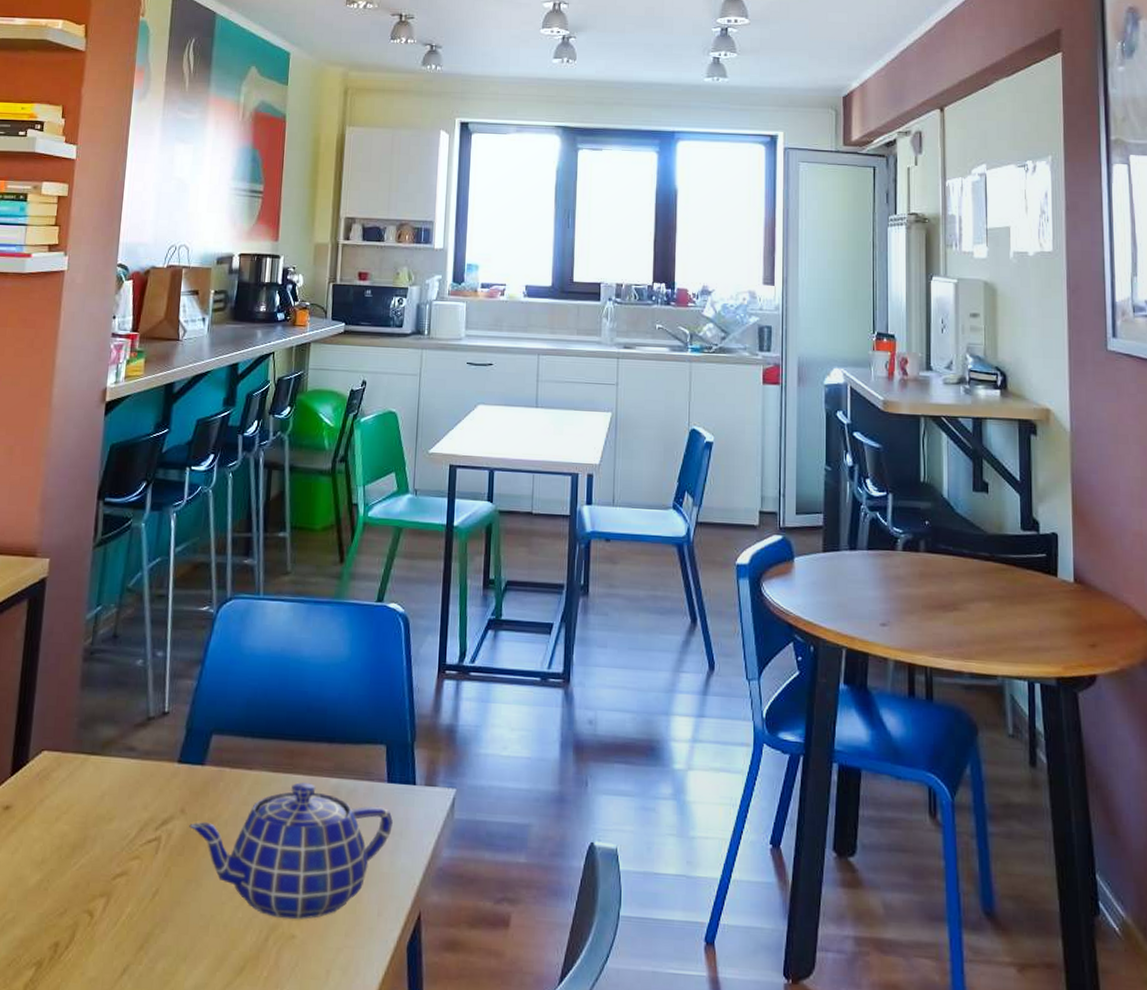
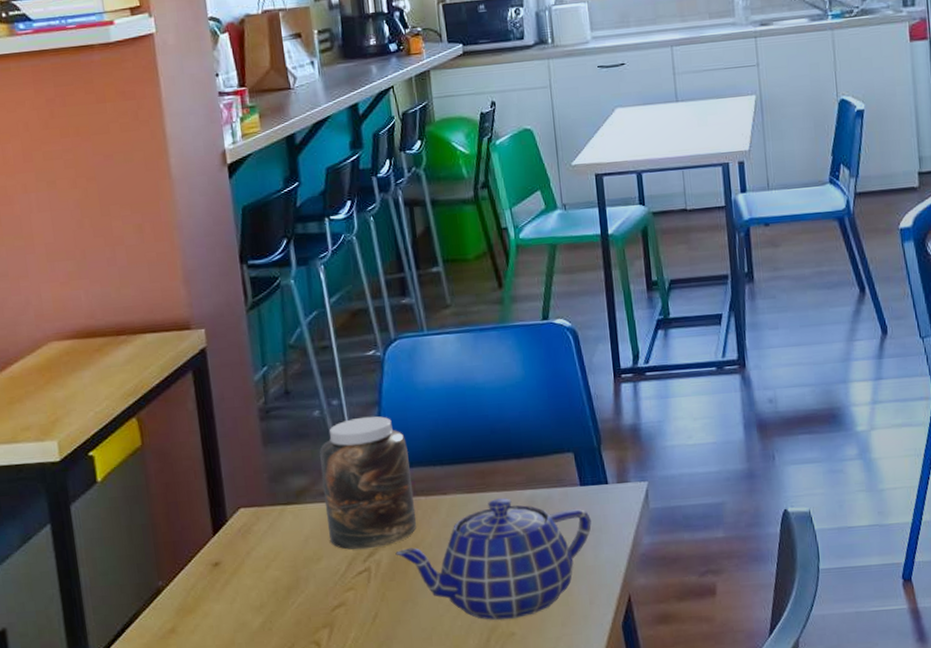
jar: none [126,673,222,817] -> present [320,416,417,550]

